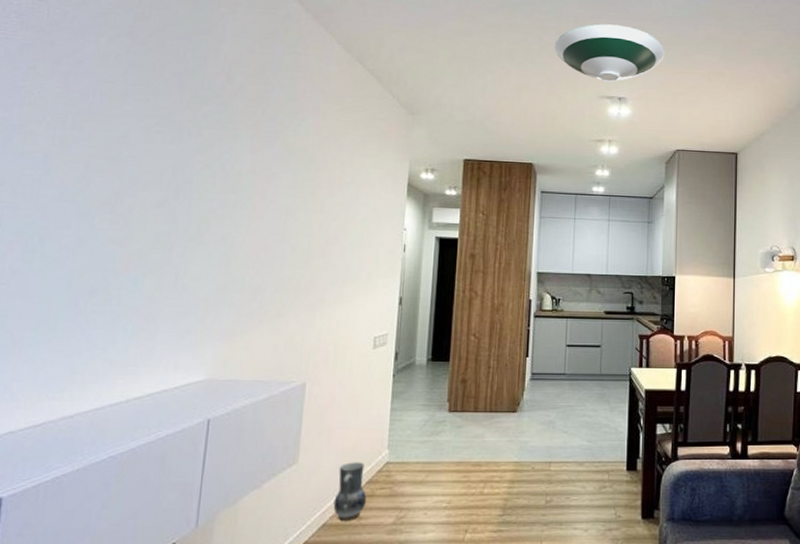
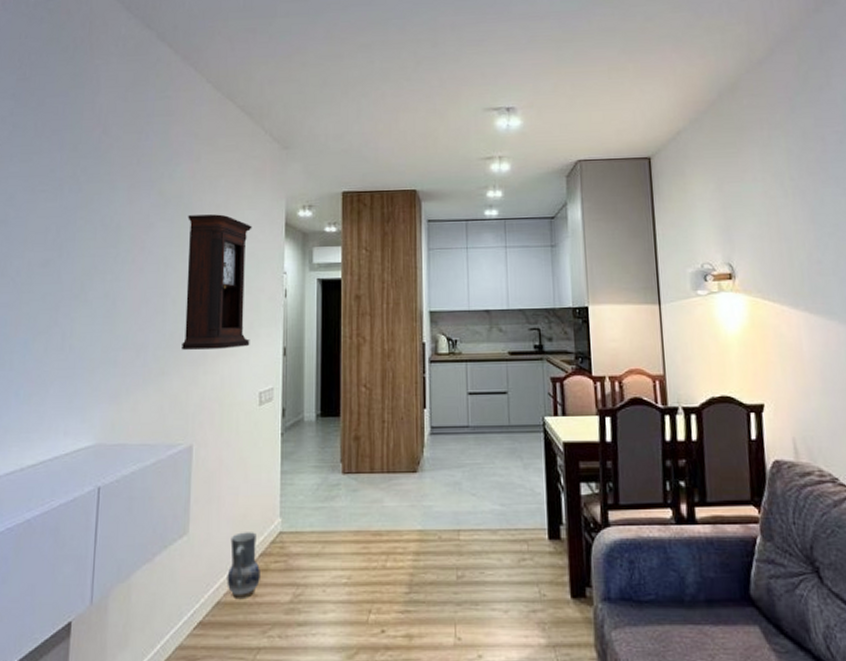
pendulum clock: none [299,169,375,296] -> present [182,214,252,350]
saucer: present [554,24,665,82] -> none [431,28,555,92]

